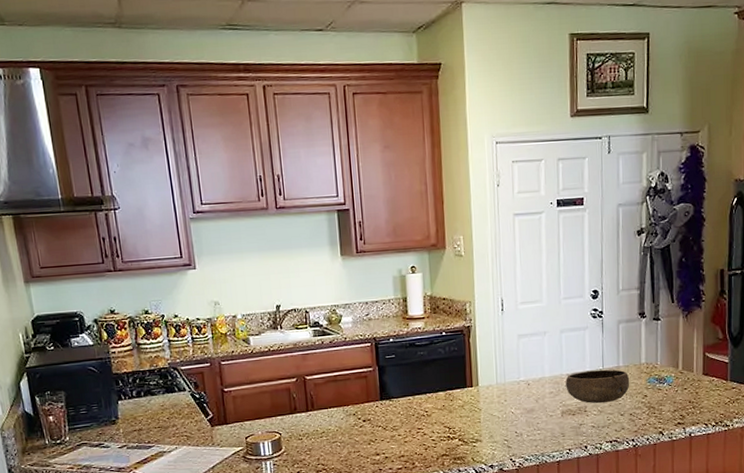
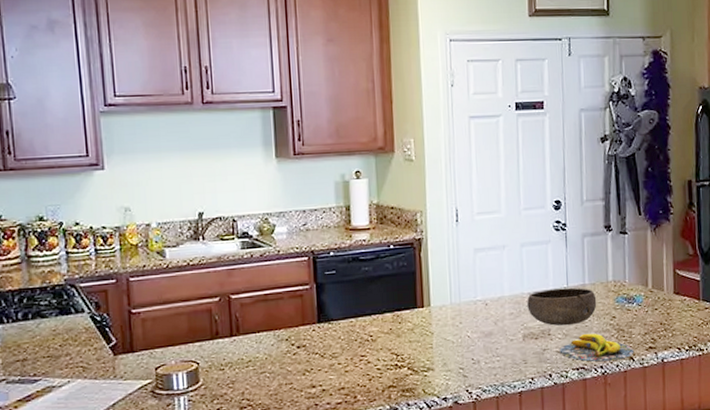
banana: none [594,410,664,436] -> present [559,333,634,362]

